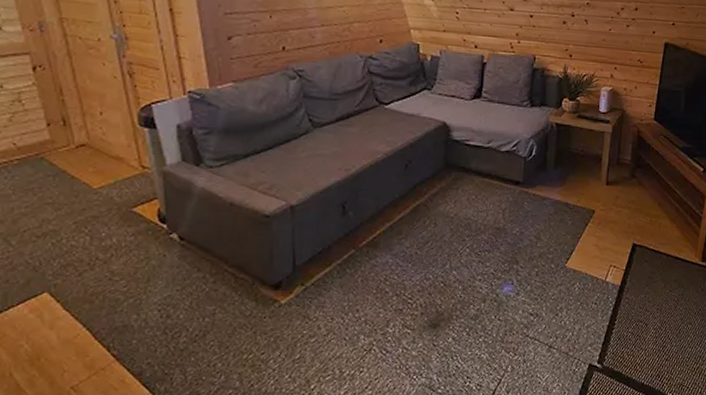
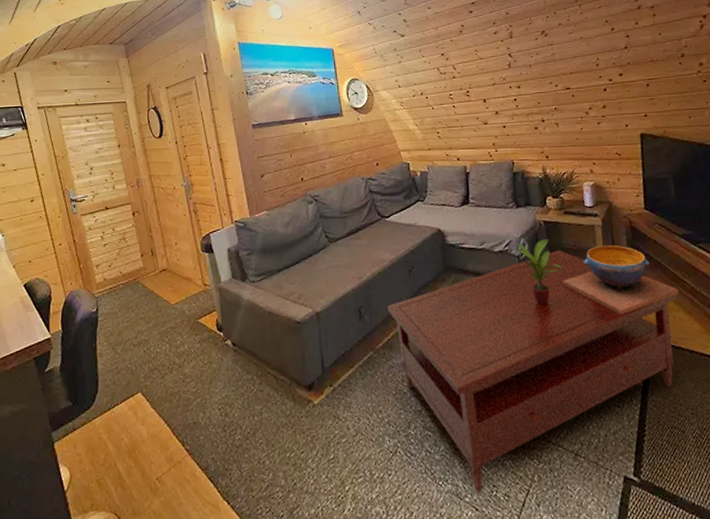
coffee table: none [376,153,666,385] -> present [387,249,677,493]
potted plant: none [523,142,568,208] -> present [515,239,564,305]
decorative bowl: none [564,152,669,220] -> present [562,245,680,315]

